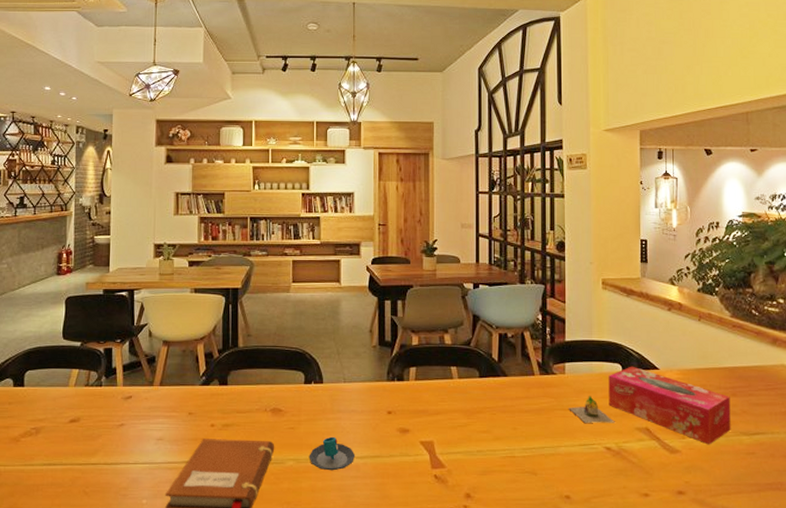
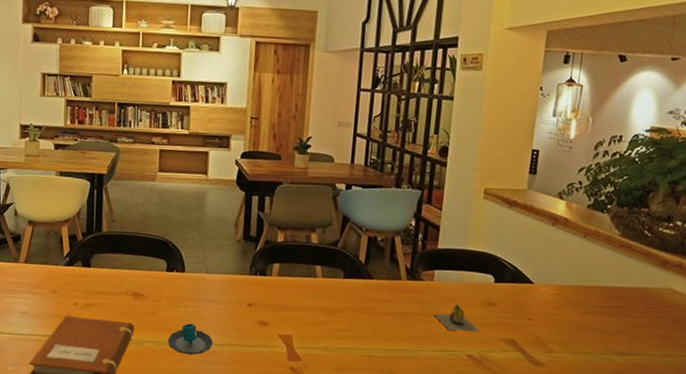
tissue box: present [608,366,731,445] -> none [476,278,607,361]

